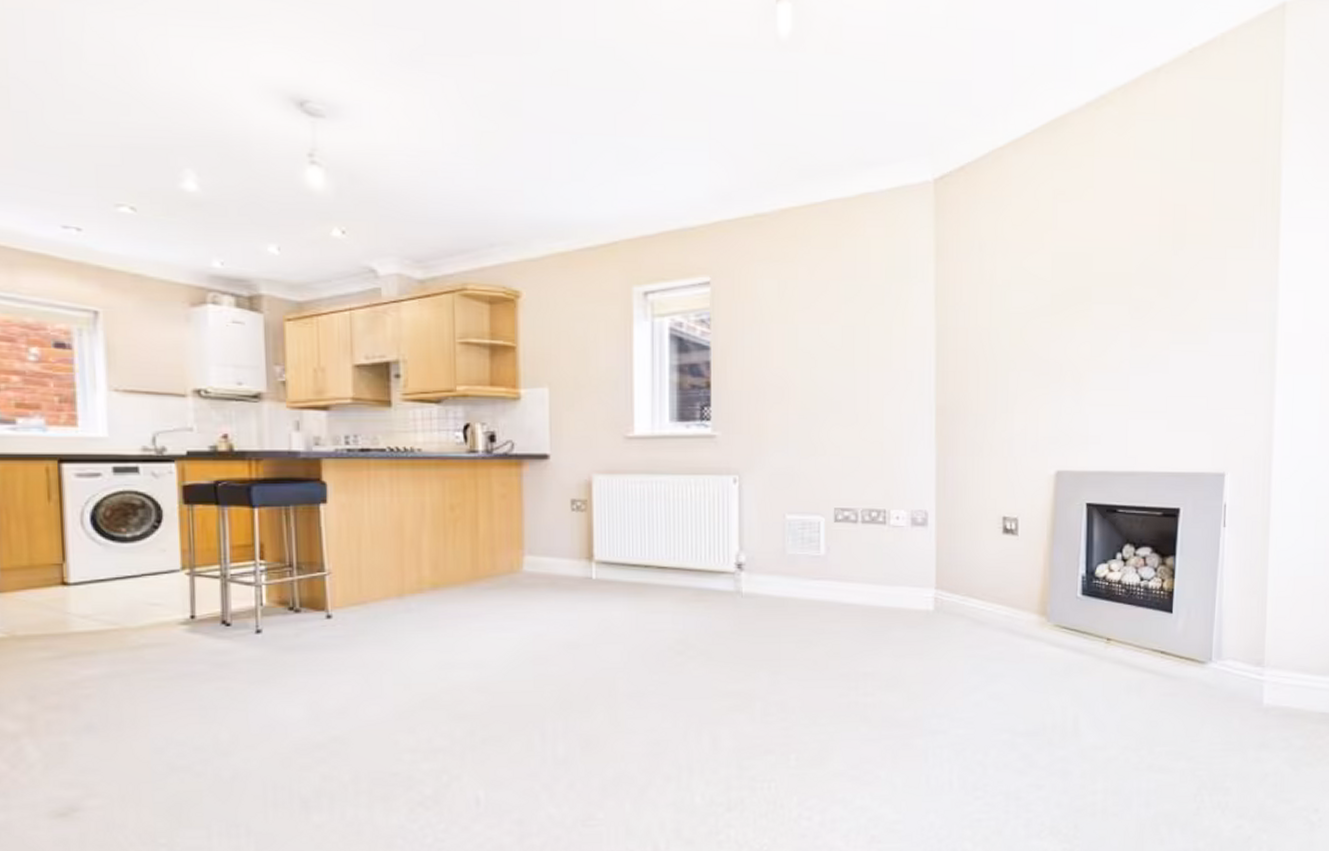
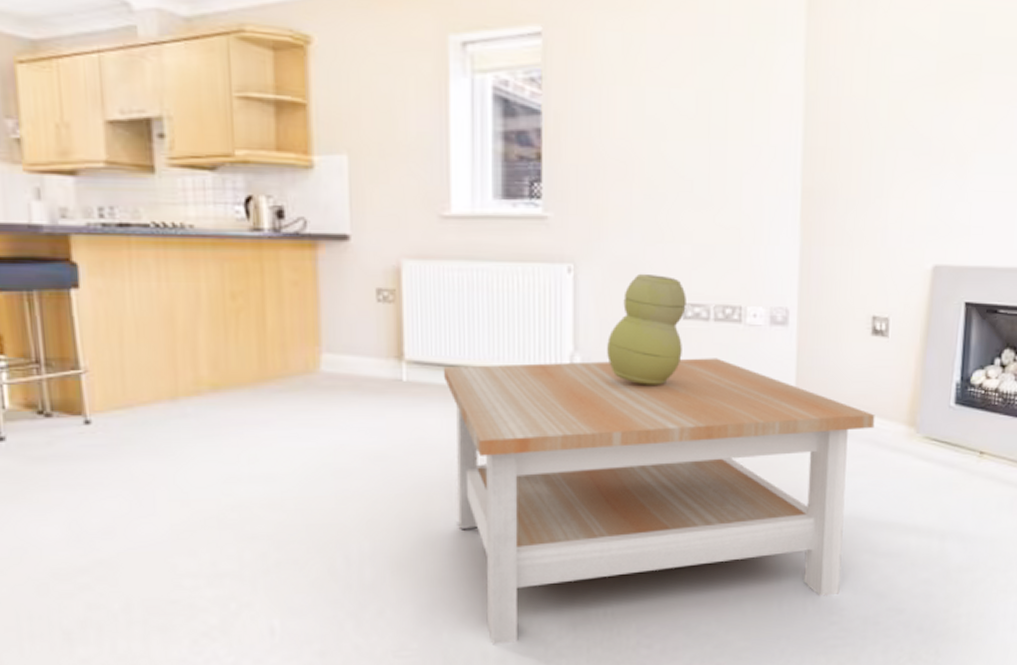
coffee table: none [626,555,1009,816] -> present [443,358,875,645]
vase: none [768,482,837,581] -> present [607,273,686,385]

